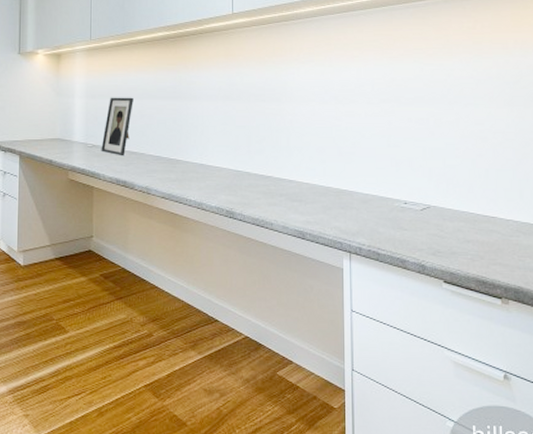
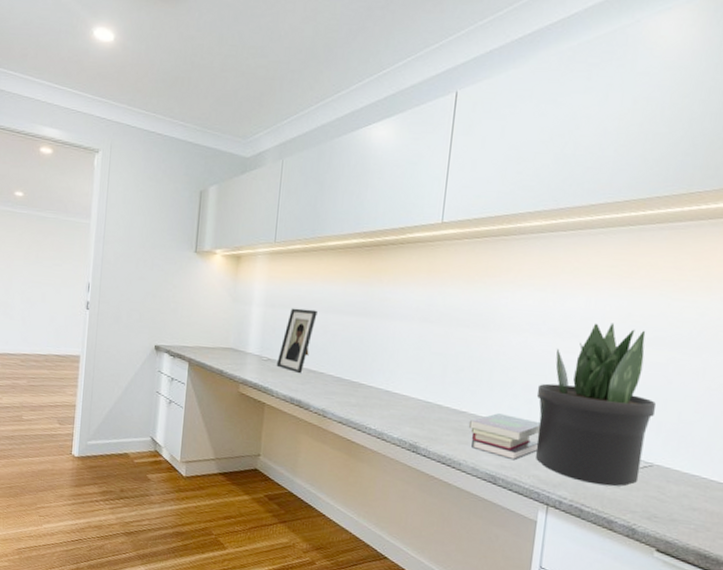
books: none [276,175,335,216] -> present [469,413,540,461]
planter: none [328,88,424,229] -> present [535,323,656,487]

